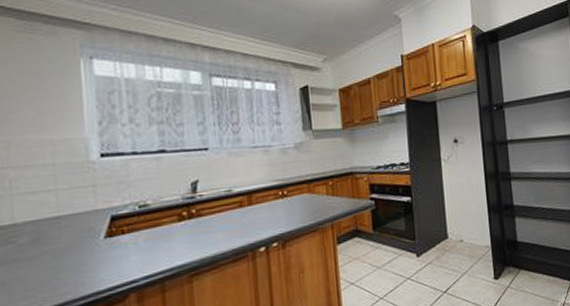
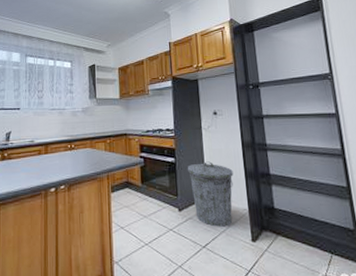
trash can: none [425,197,476,270] -> present [187,161,233,227]

